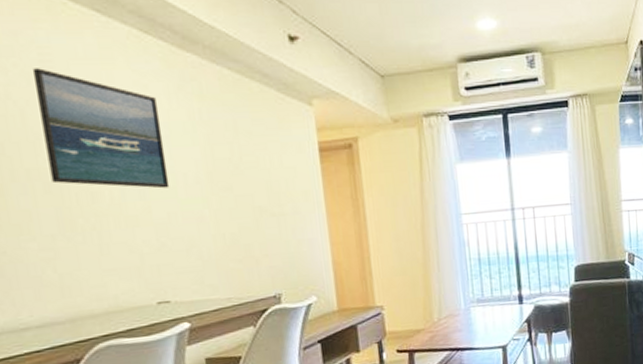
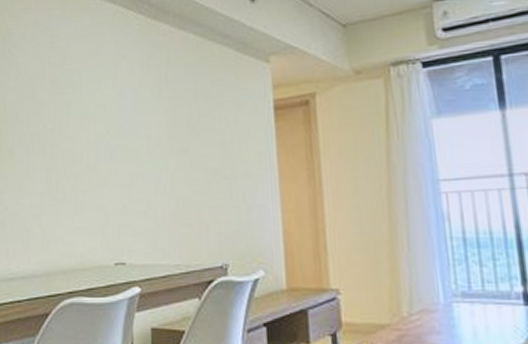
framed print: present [32,68,170,189] -> none [44,48,135,151]

